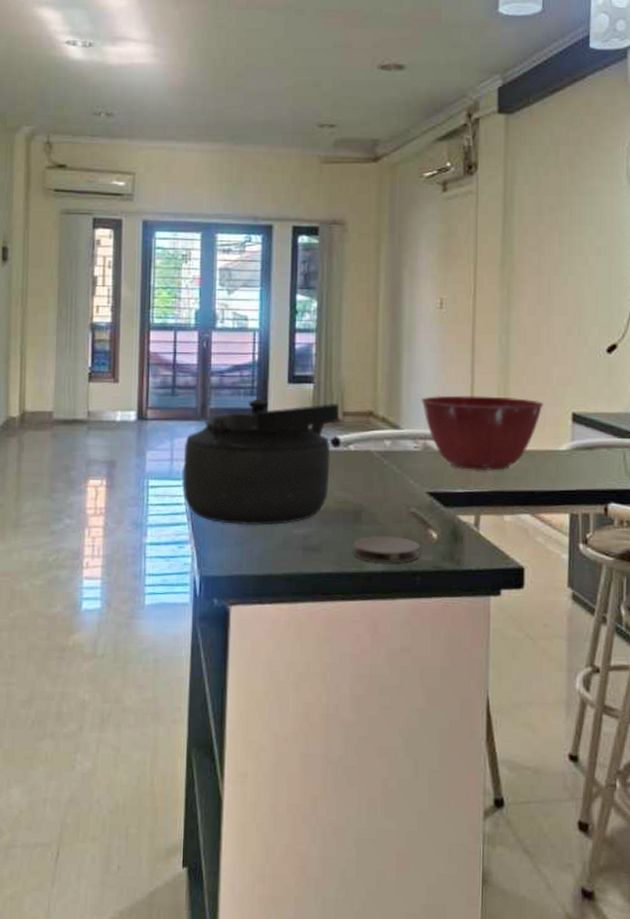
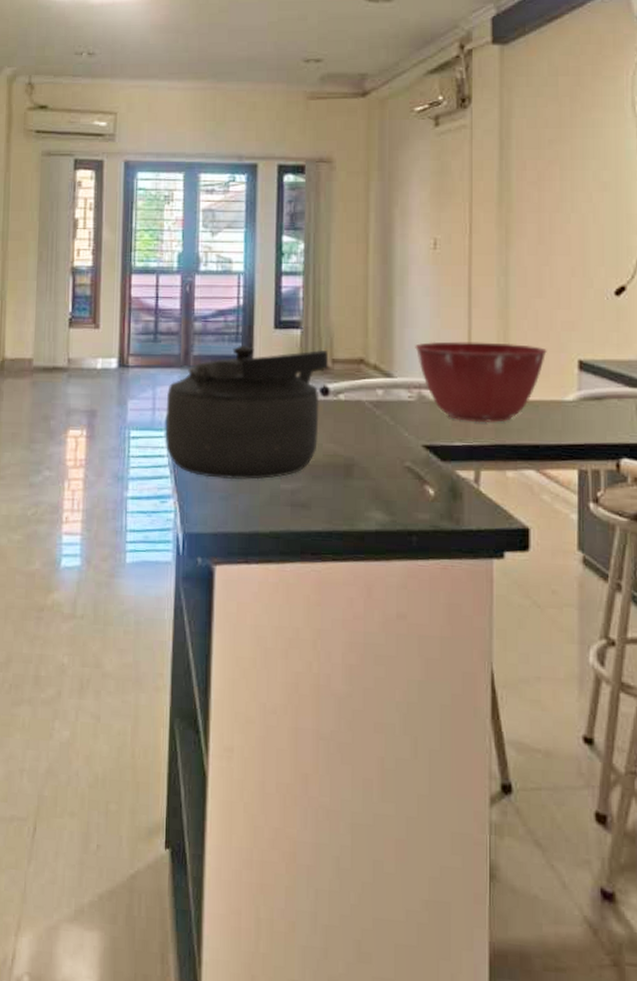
coaster: present [352,535,420,564] -> none [343,491,416,522]

